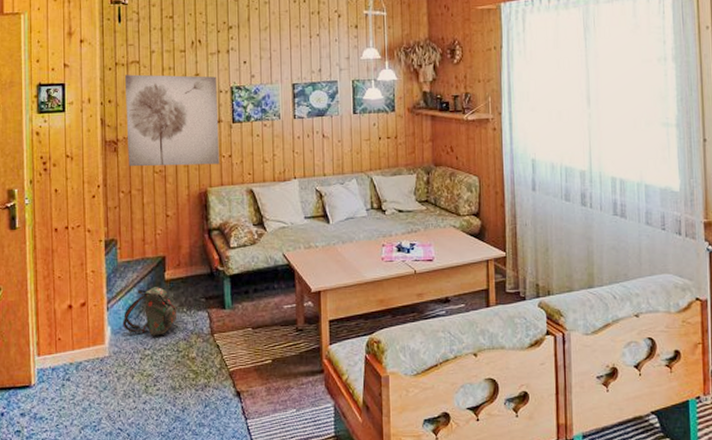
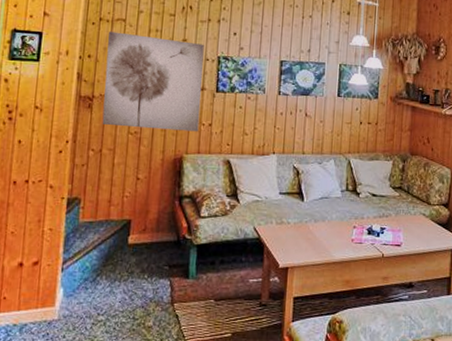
backpack: present [122,287,178,336] -> none [76,251,138,301]

